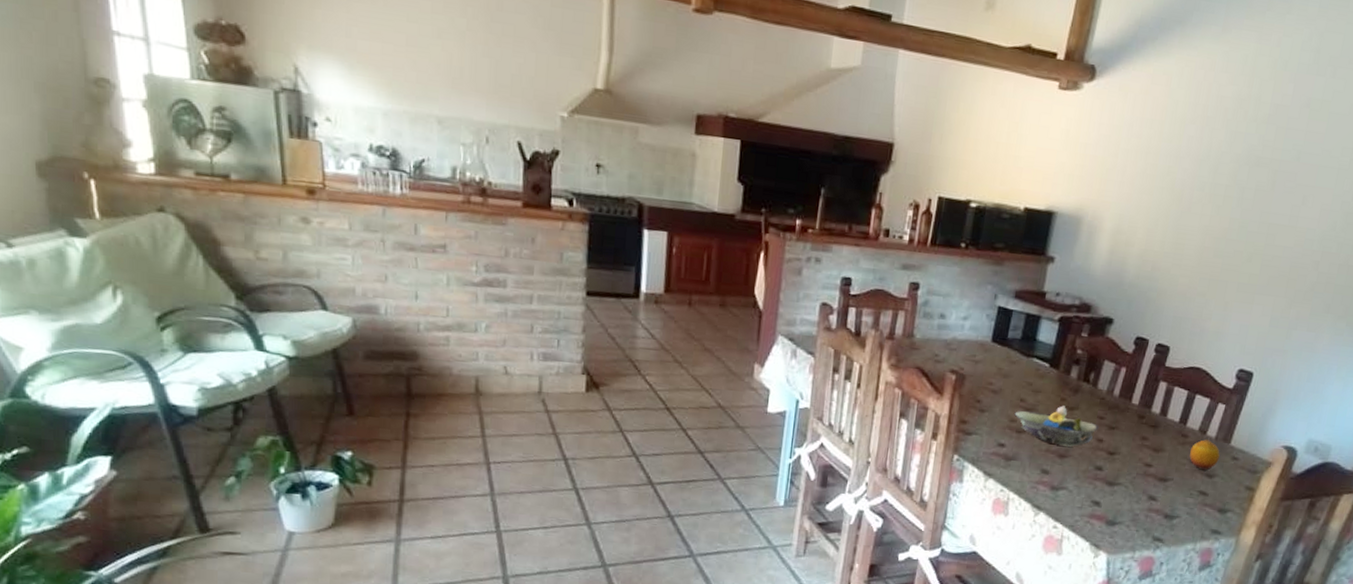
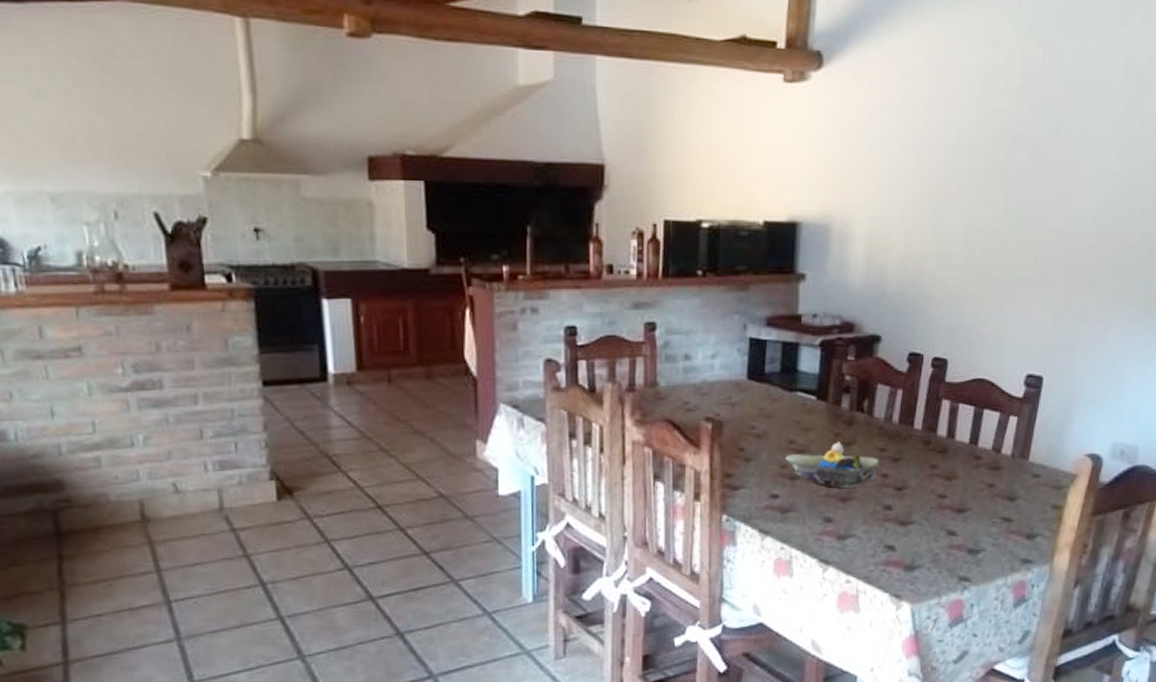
fruit: present [1189,439,1220,471] -> none [986,459,1019,494]

